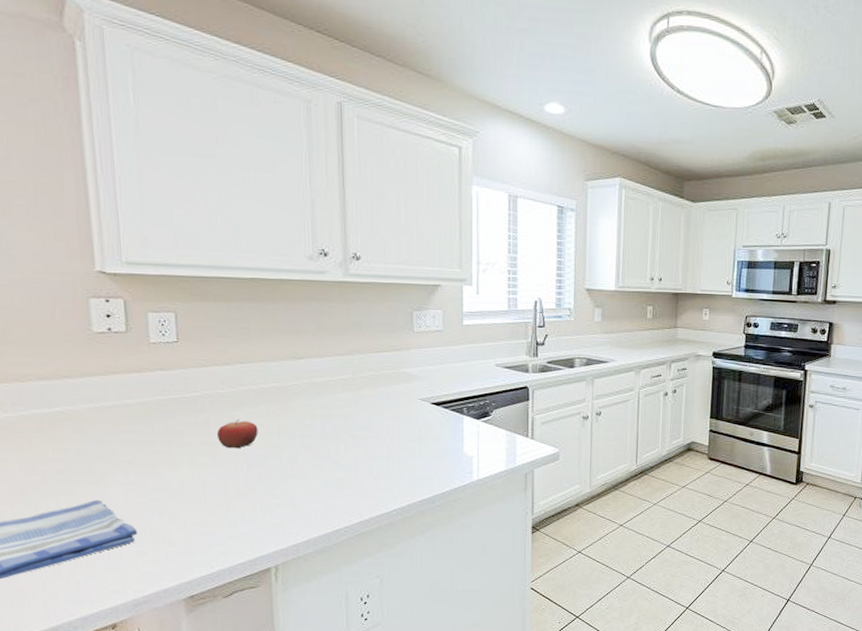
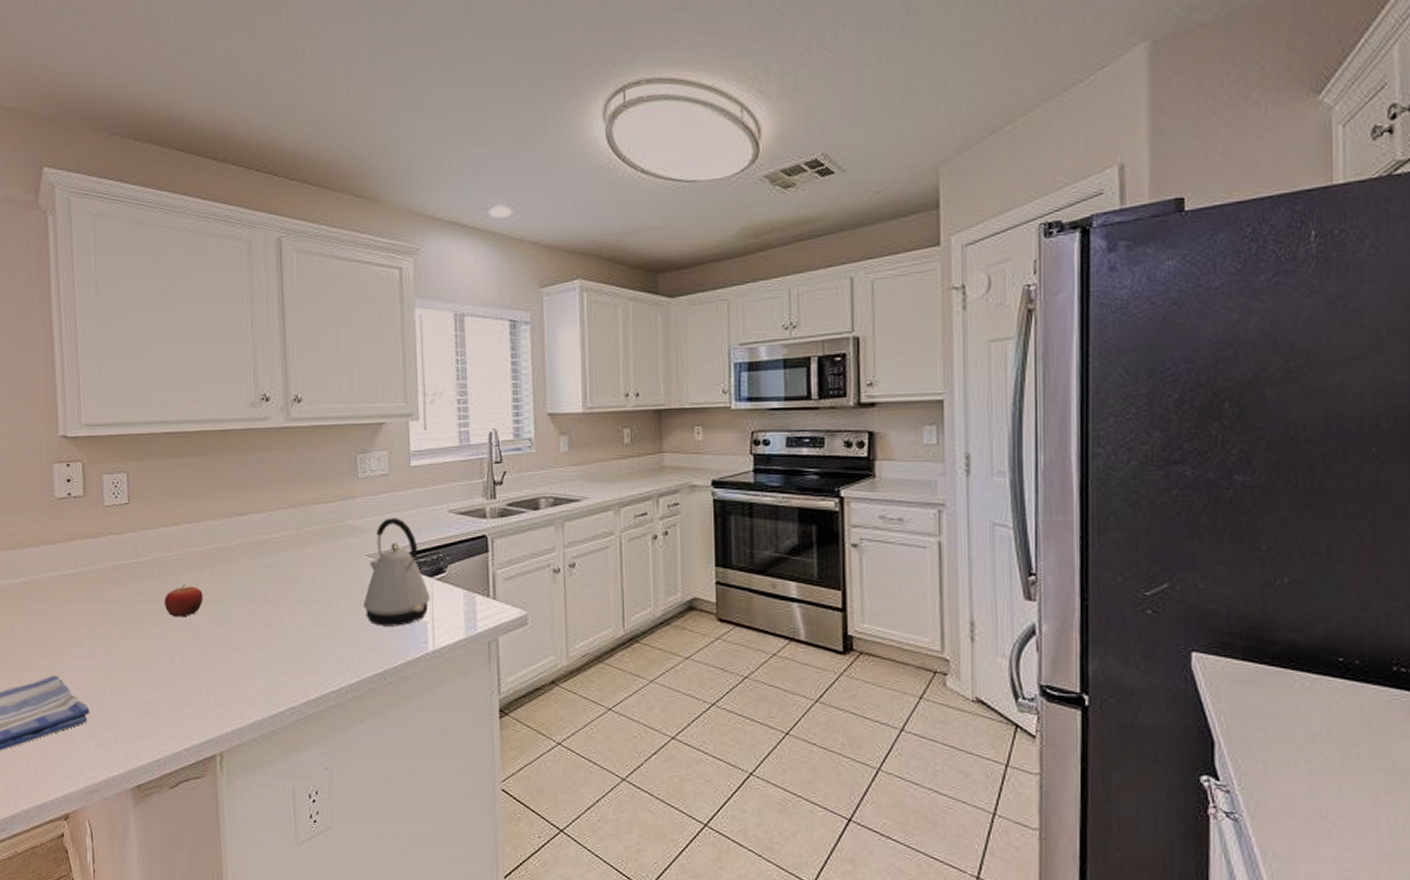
kettle: none [416,368,476,460] -> present [364,517,430,626]

